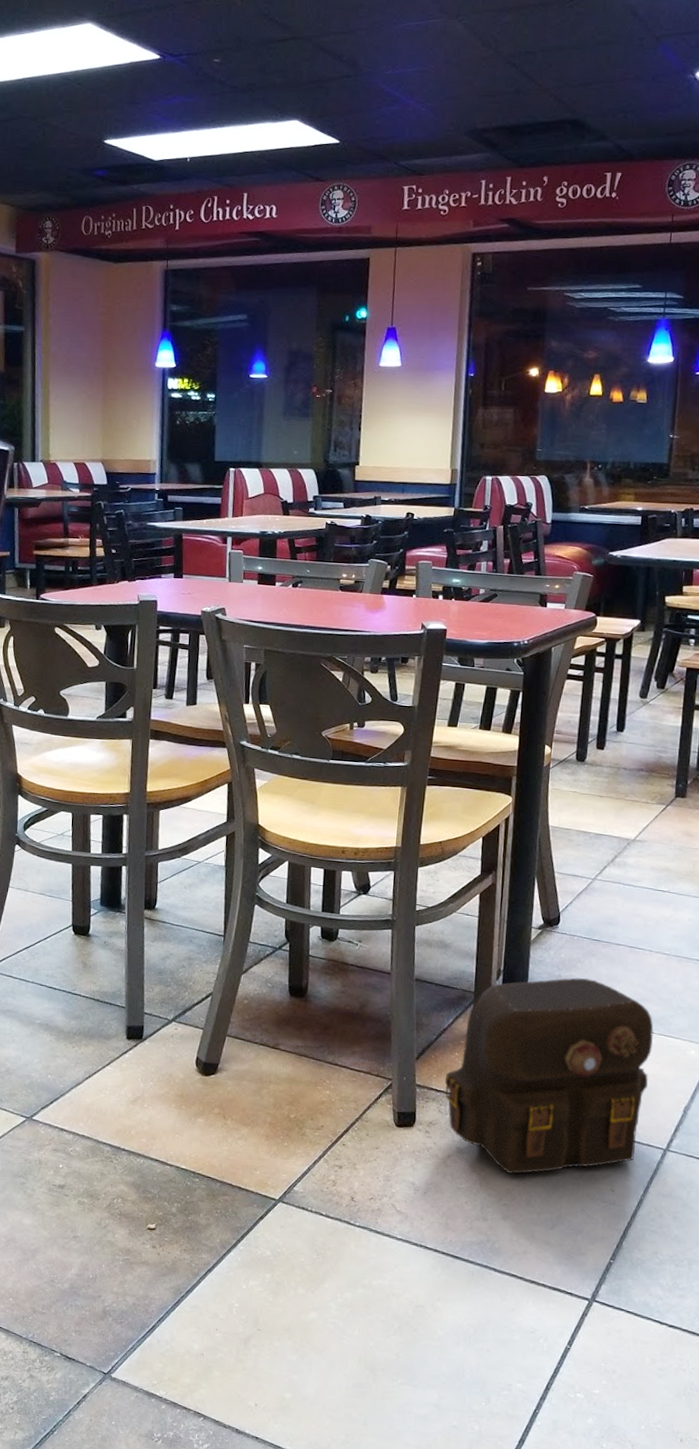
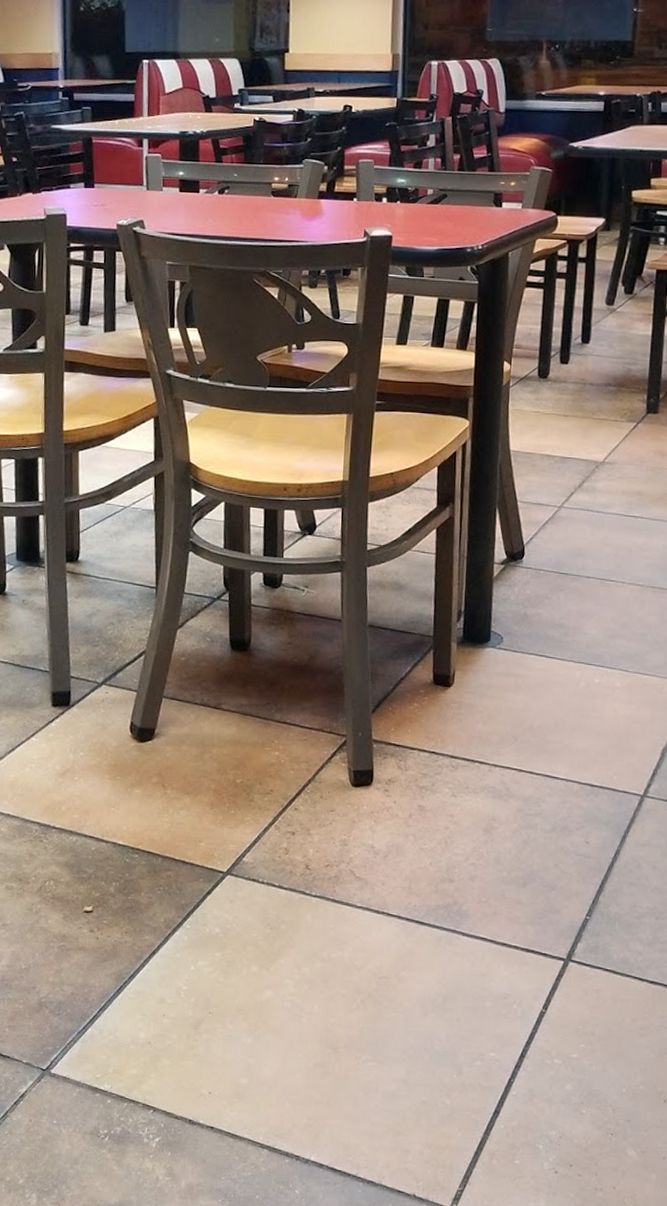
backpack: present [445,977,654,1174] -> none [404,615,628,831]

